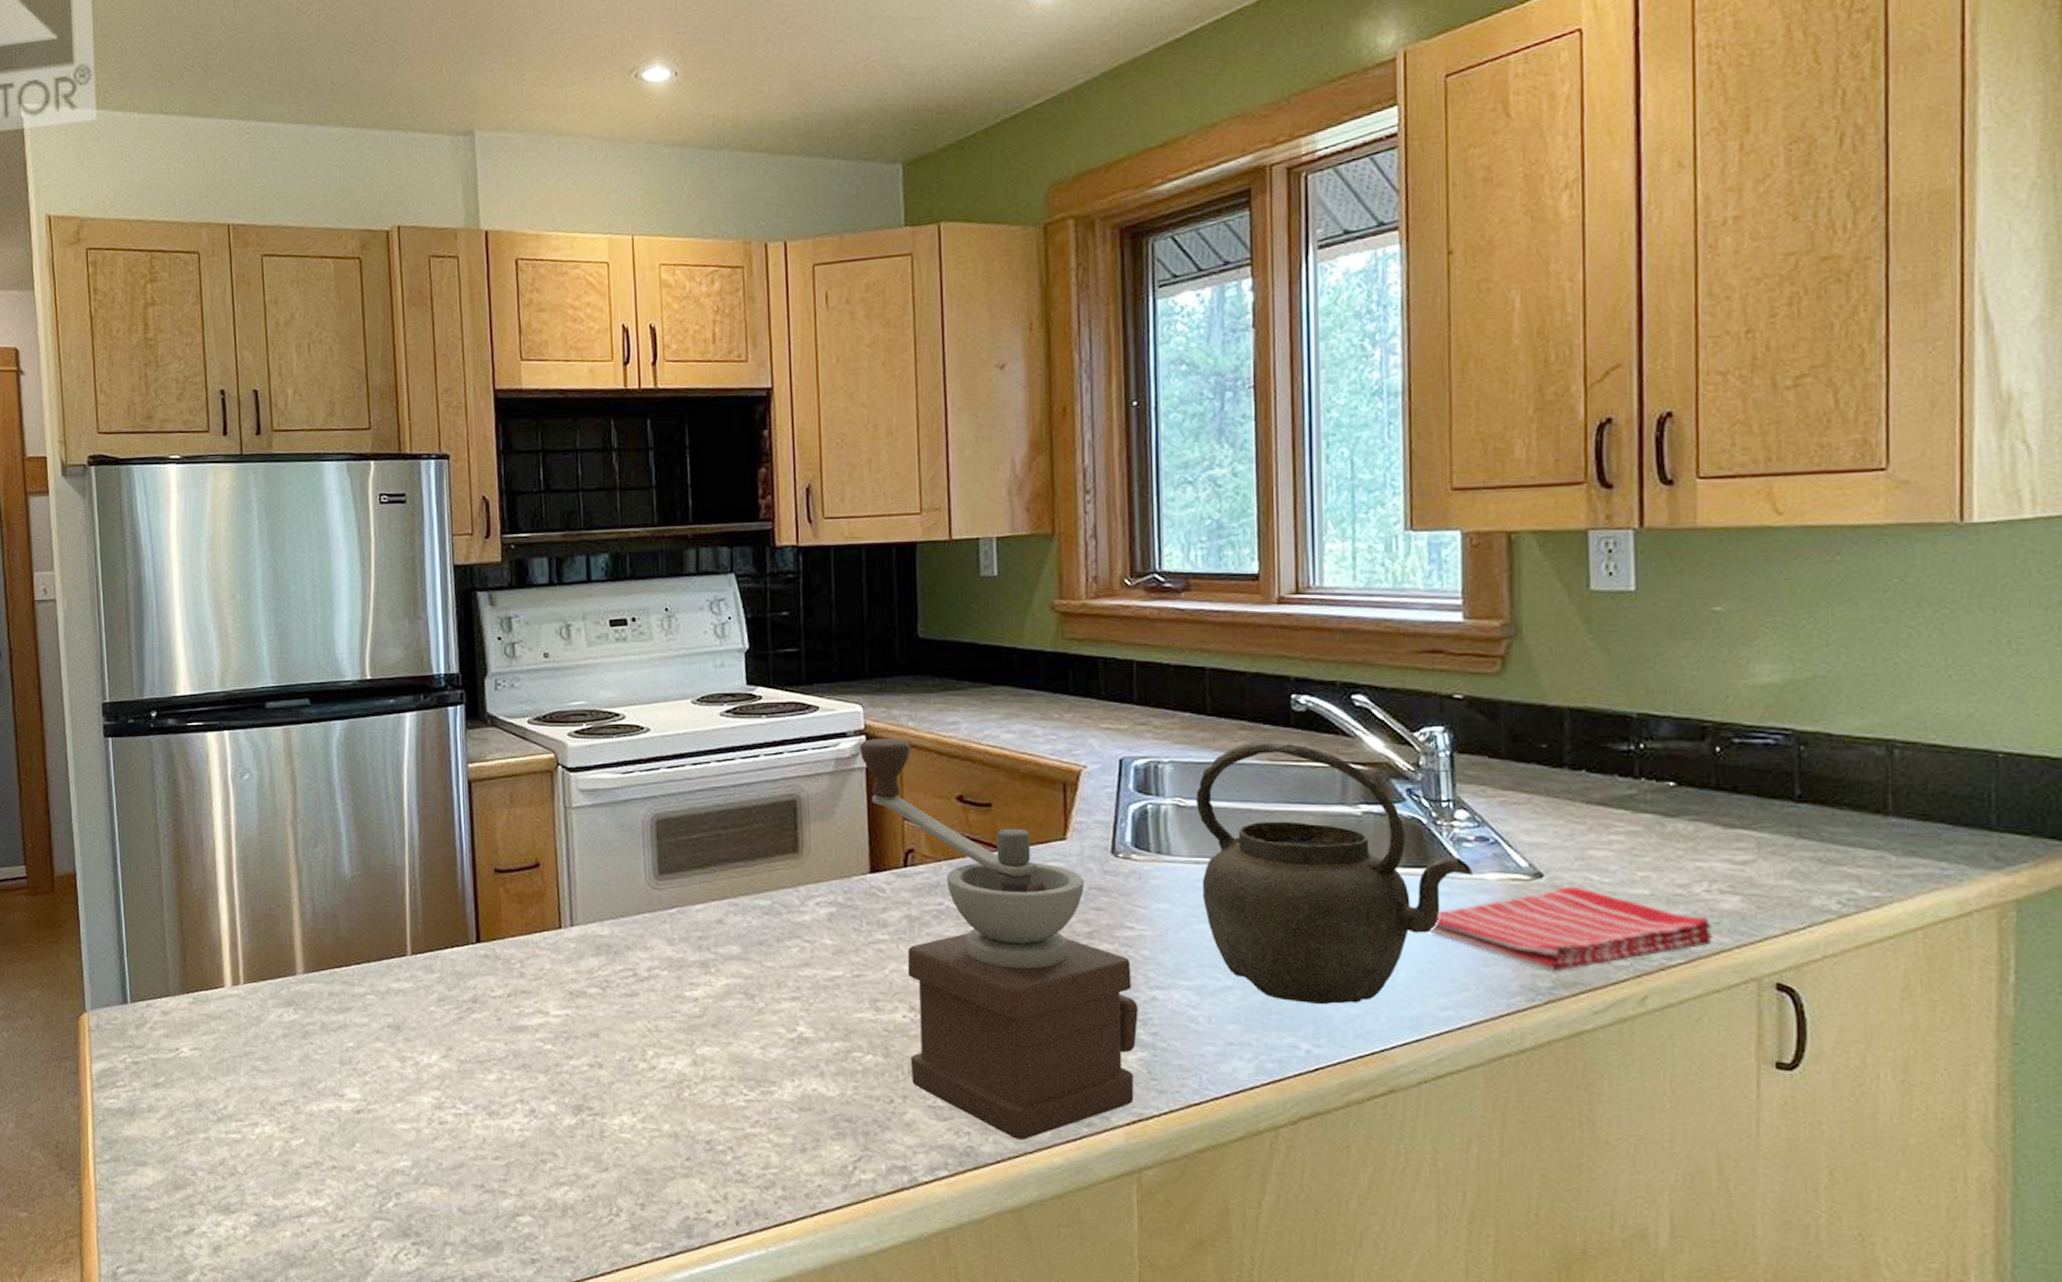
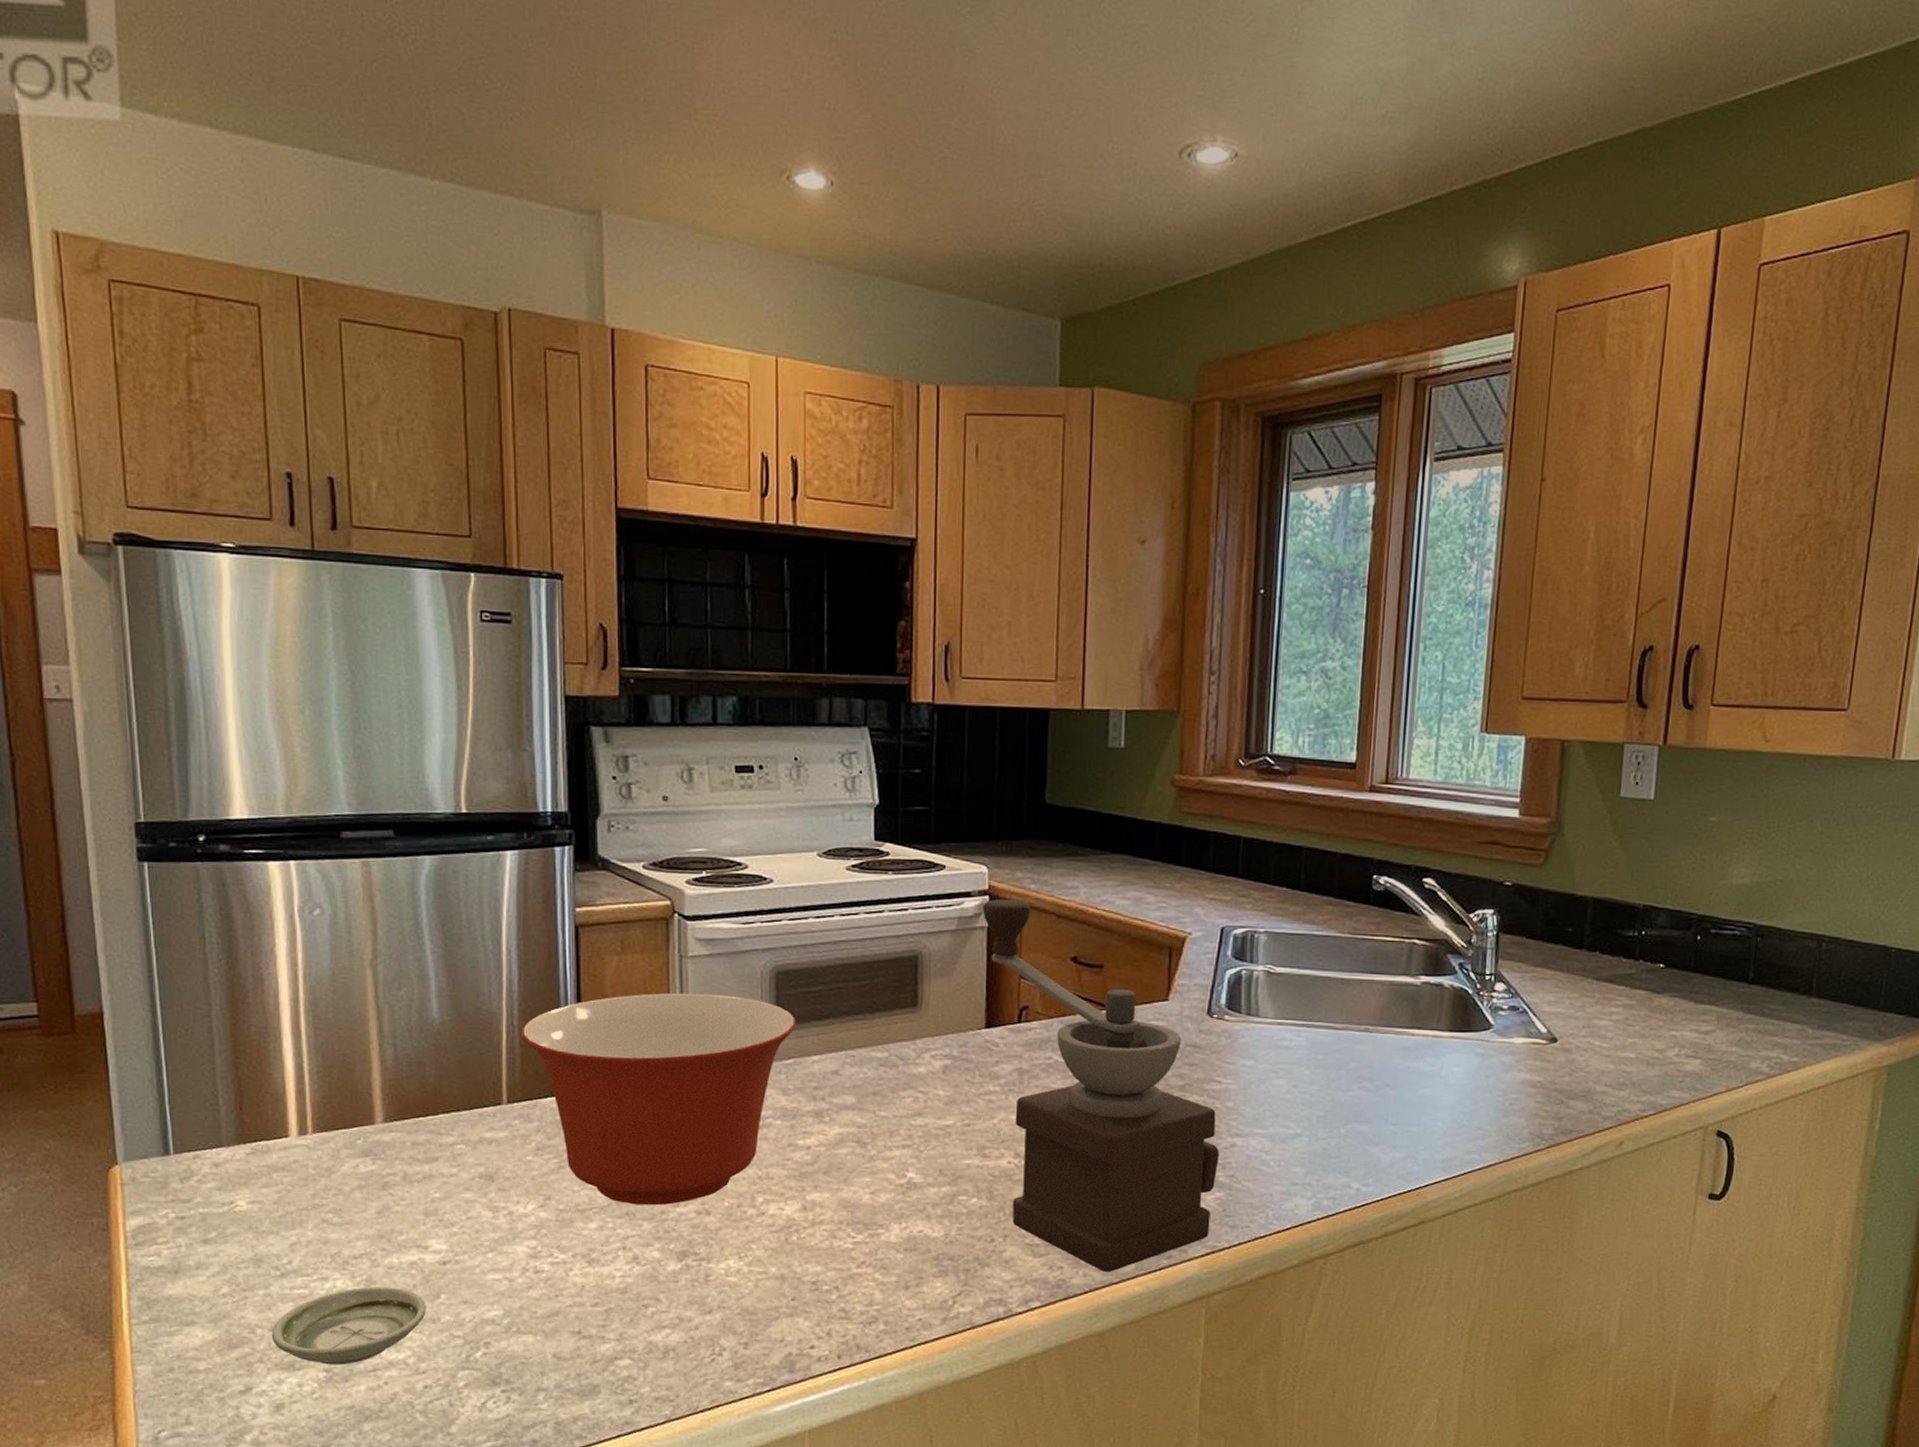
saucer: none [210,1133,343,1210] -> present [271,1286,426,1365]
mixing bowl: none [422,843,678,1058] -> present [521,993,795,1206]
kettle: present [1196,742,1473,1005] -> none [1282,917,1504,1150]
dish towel: present [1429,887,1714,971] -> none [1464,1050,1678,1121]

